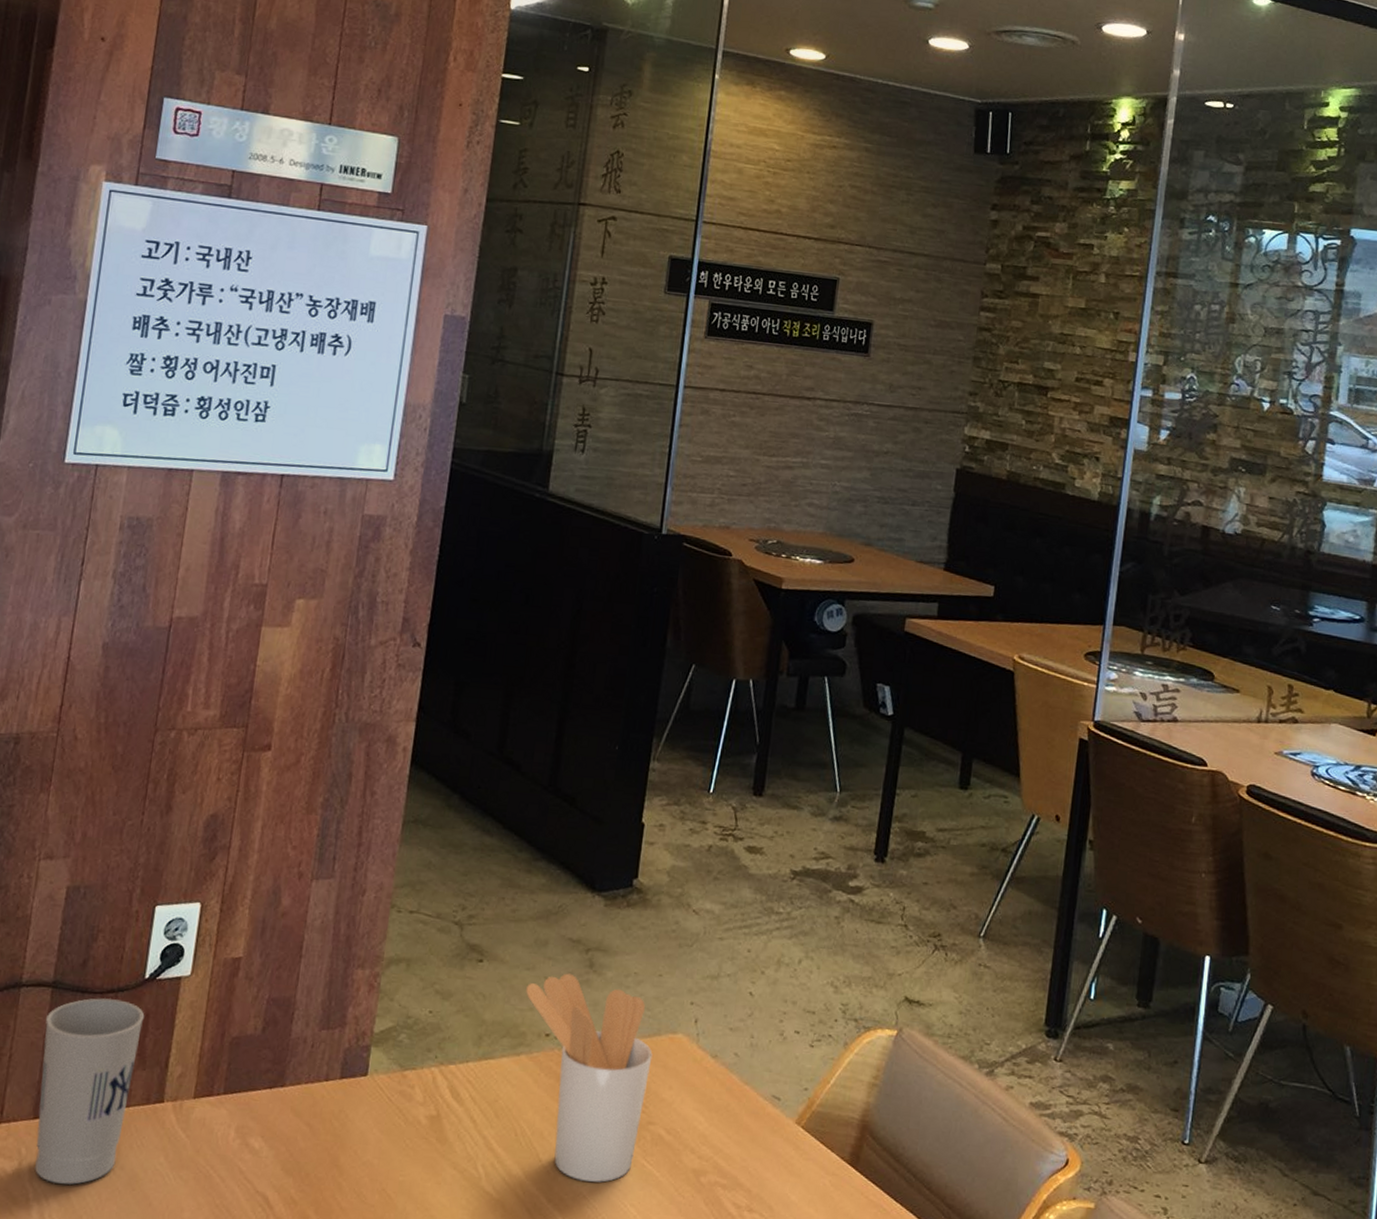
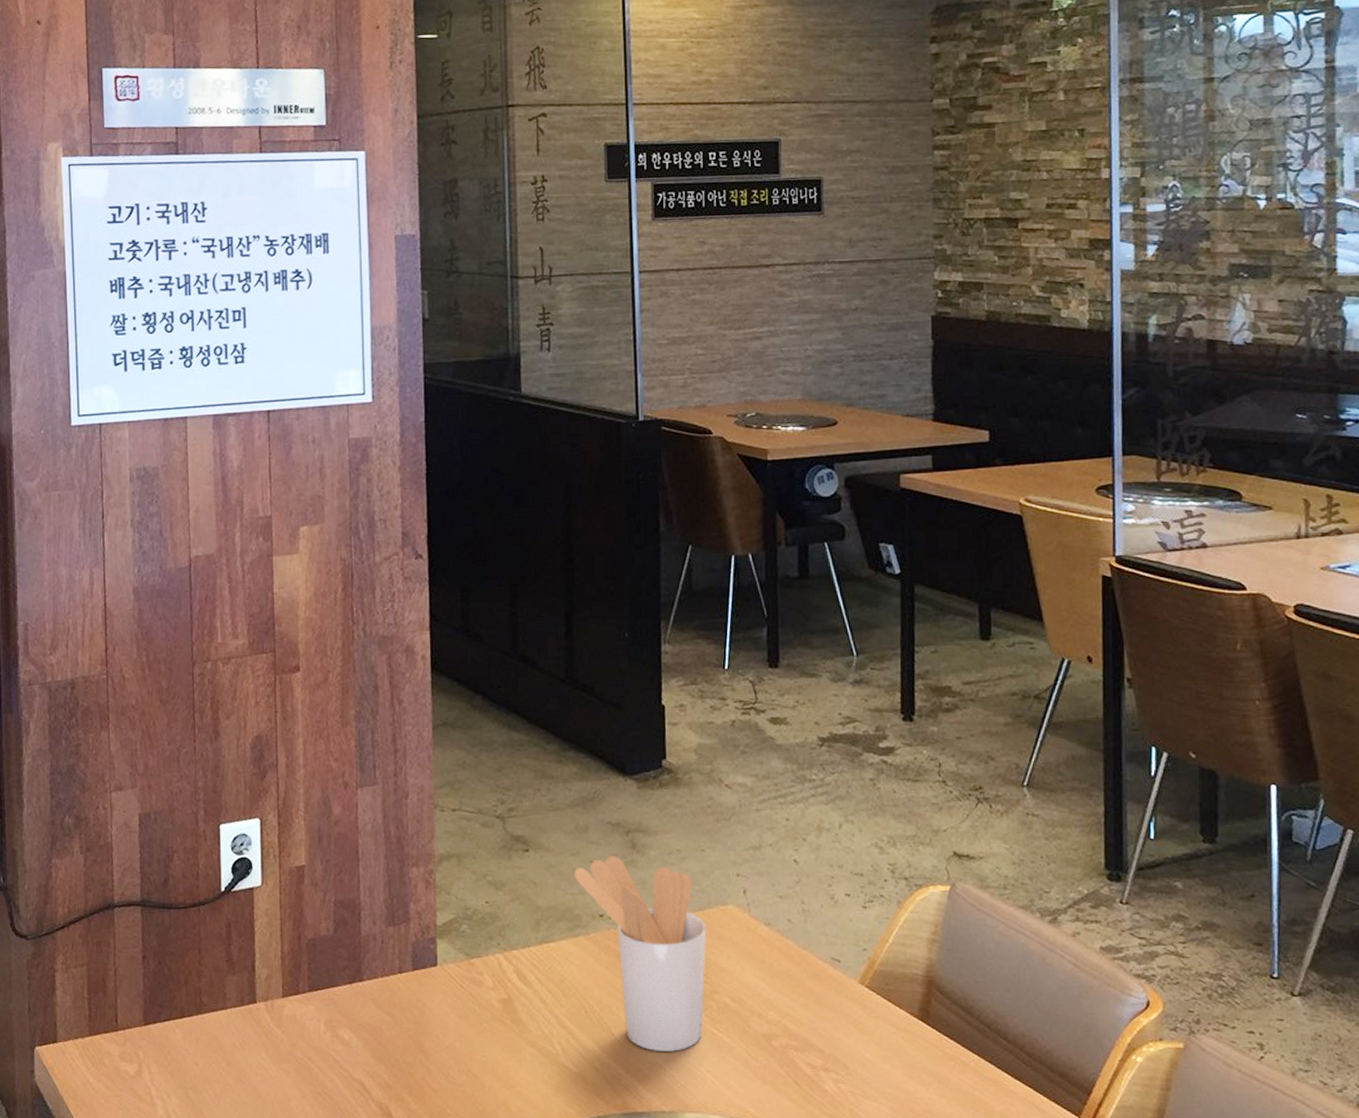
cup: present [35,998,145,1185] -> none [140,912,227,1082]

